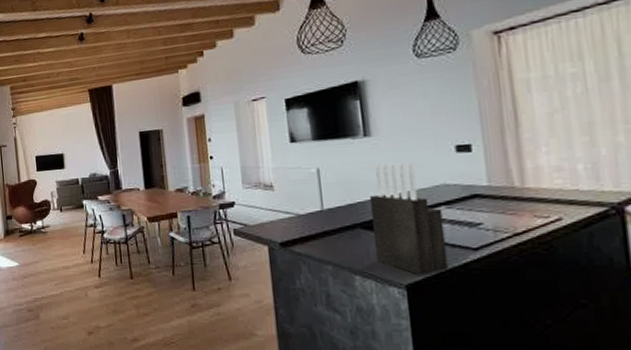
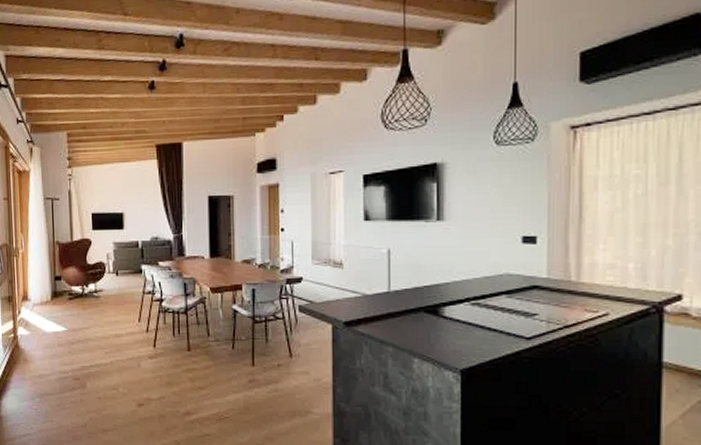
knife block: present [369,162,449,275] -> none [435,248,502,361]

